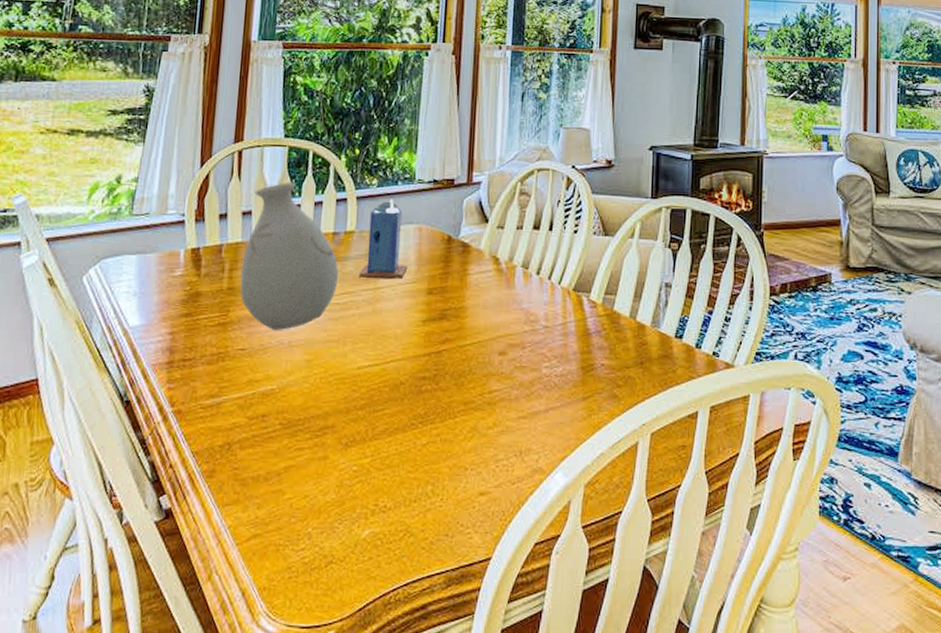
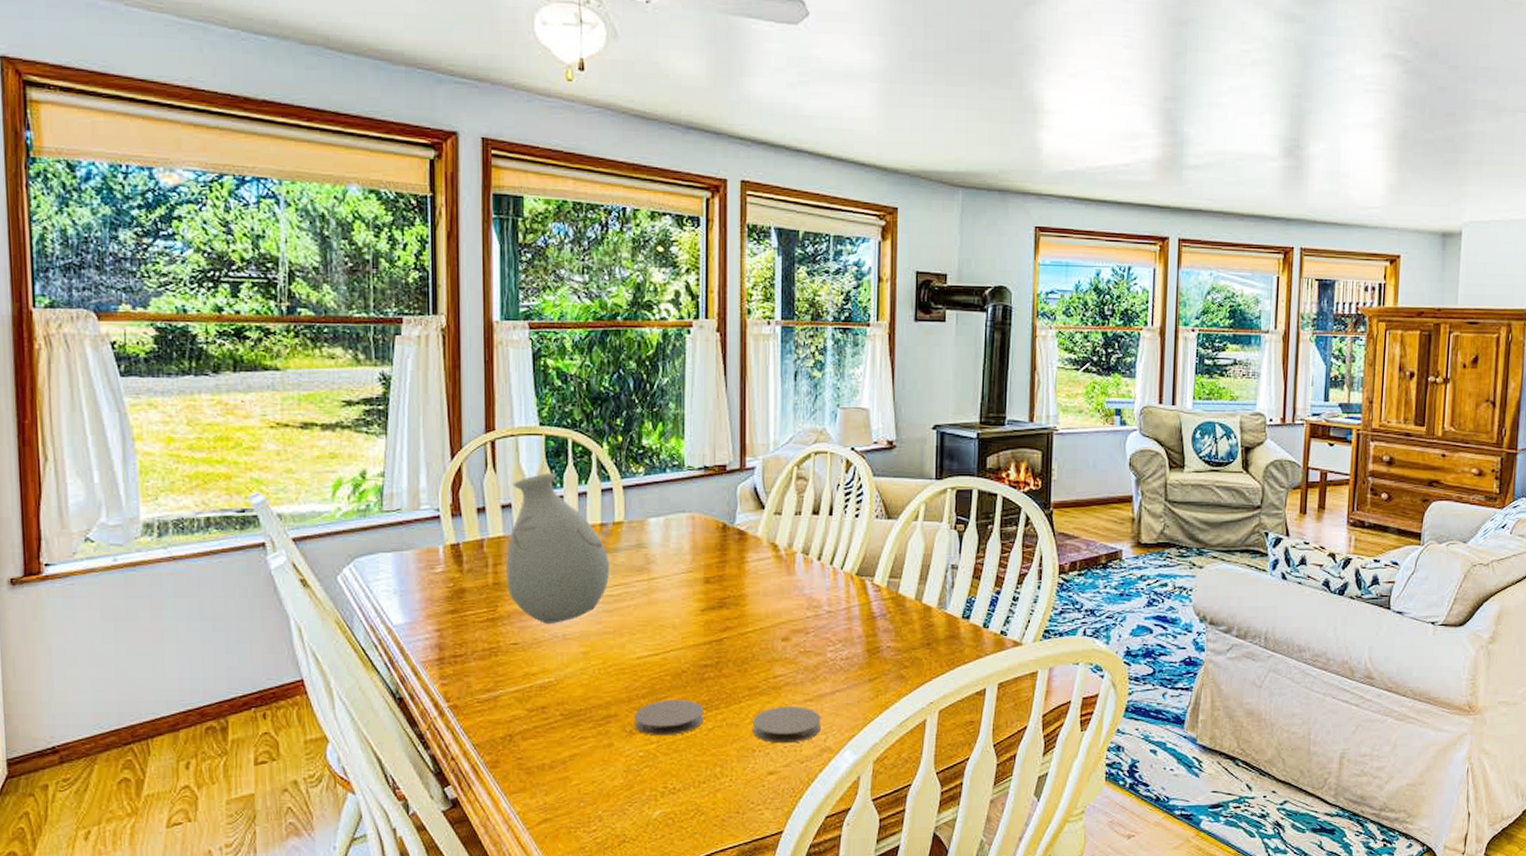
coaster: none [350,412,419,450] -> present [634,700,704,736]
candle: present [359,199,408,280] -> none [632,487,683,570]
coaster: none [465,423,533,463] -> present [752,706,820,744]

